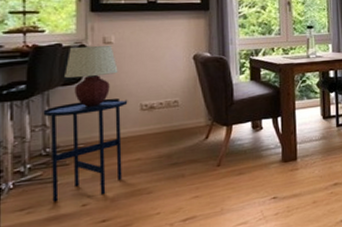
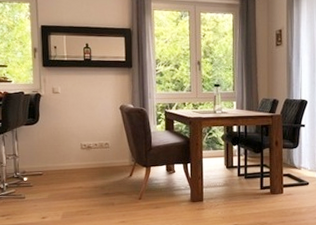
side table: present [43,98,128,202] -> none [13,137,72,213]
table lamp: present [65,45,118,107] -> none [27,94,64,143]

